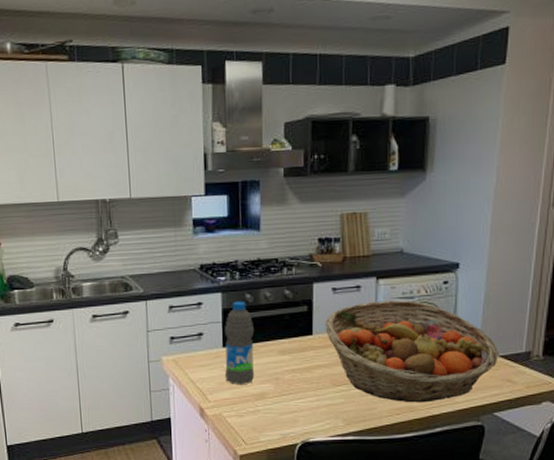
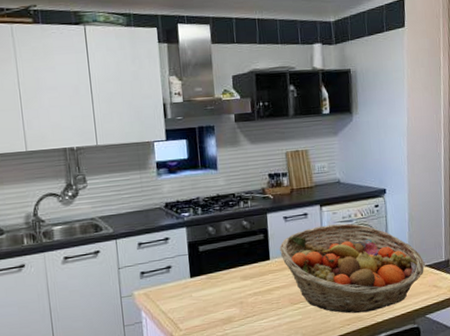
water bottle: present [225,301,255,385] -> none [191,234,221,312]

